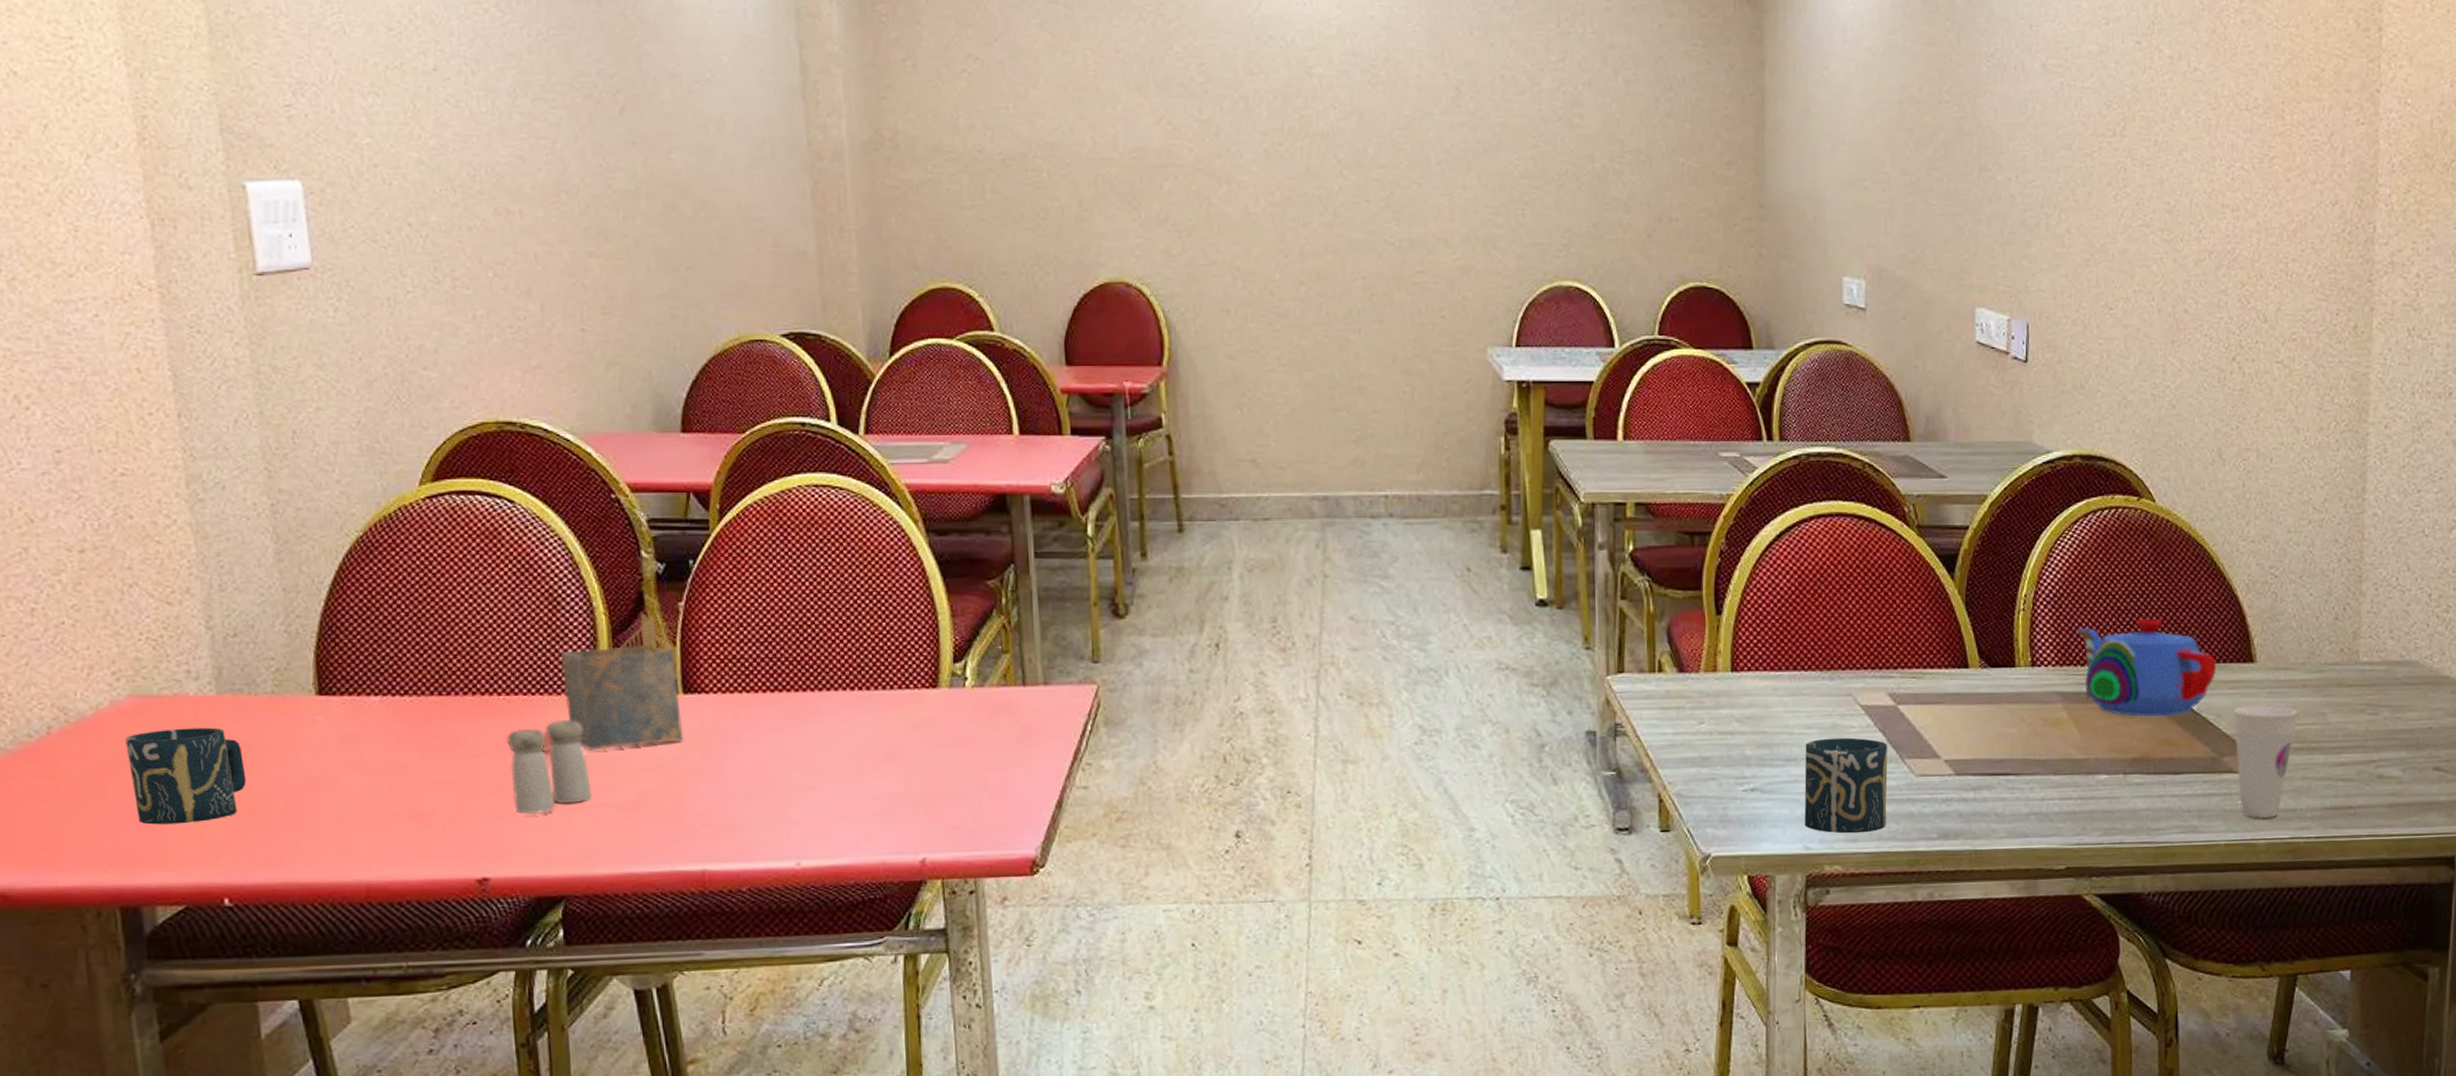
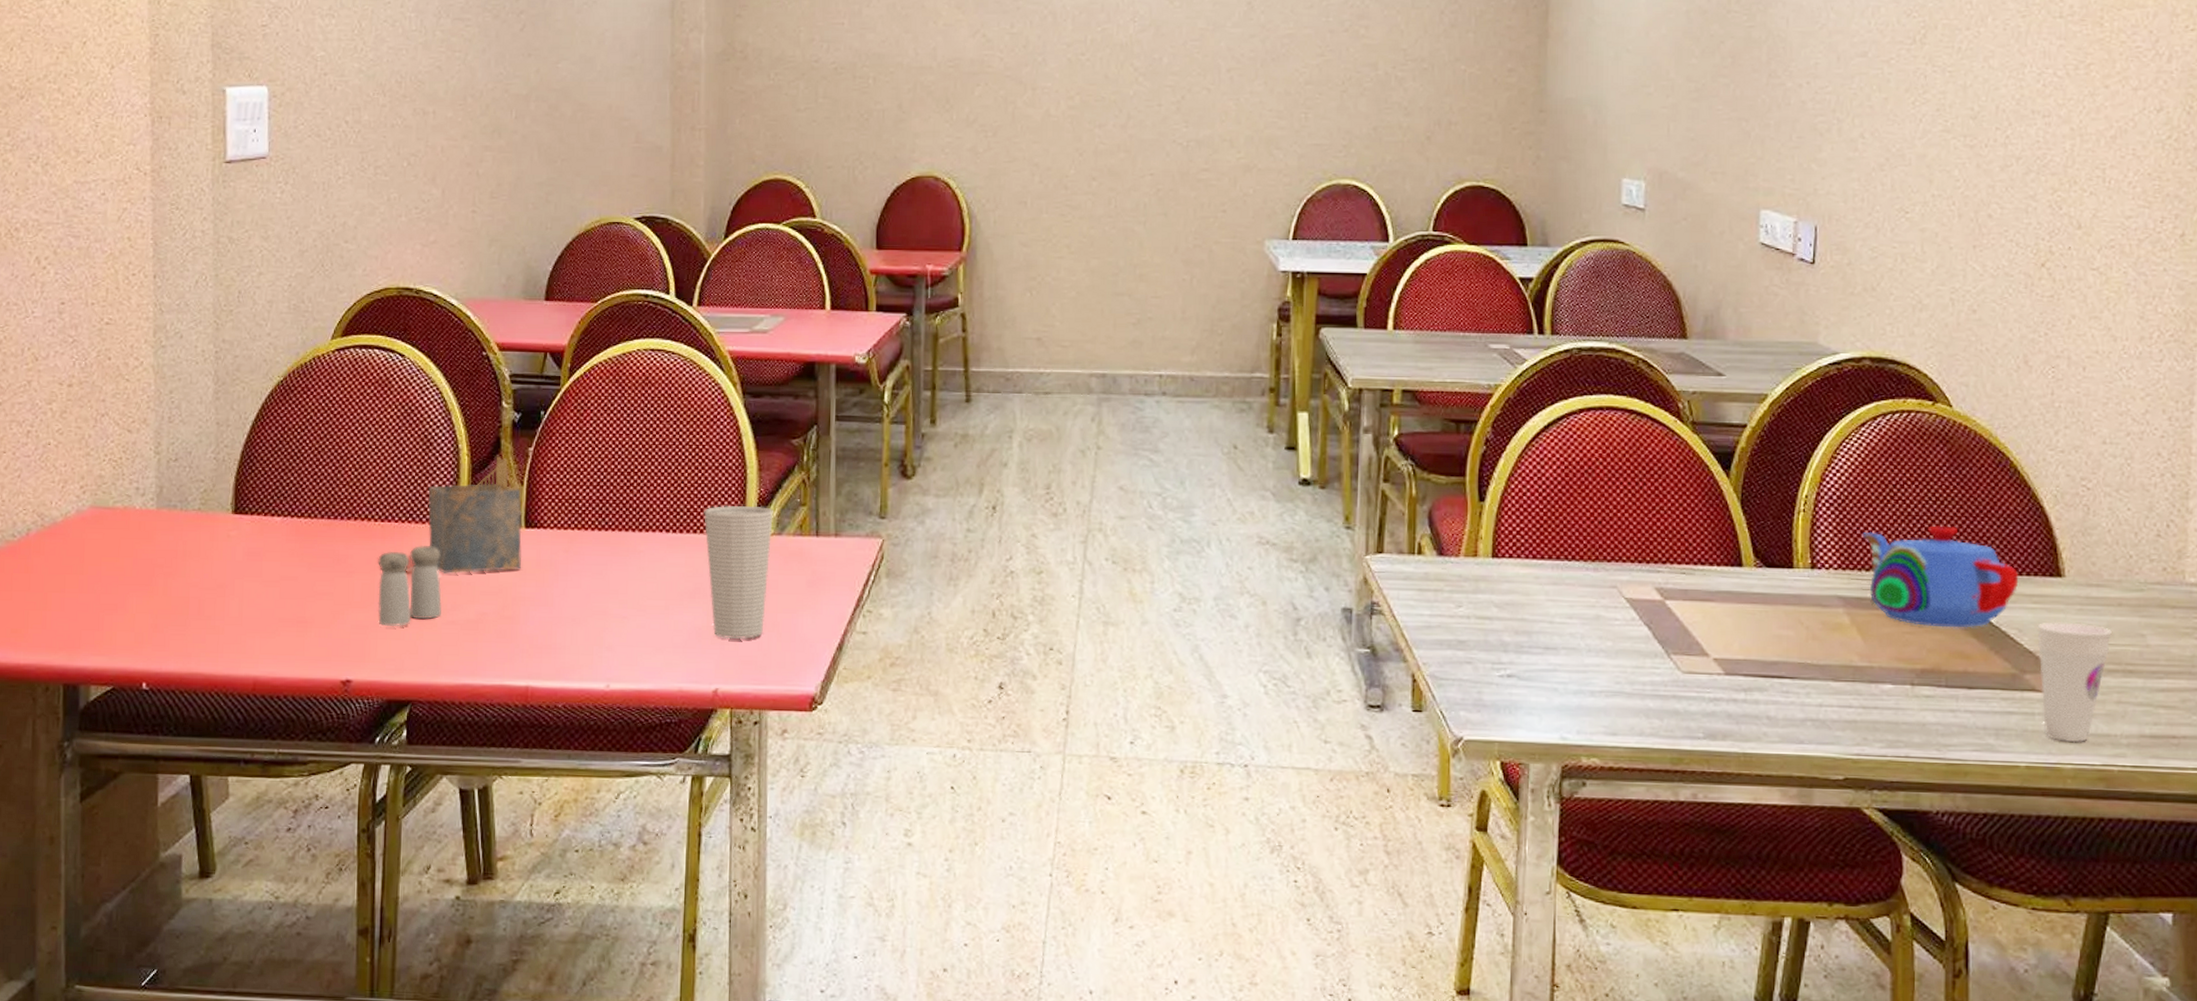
cup: present [125,727,247,825] -> none [83,536,171,617]
cup: none [892,655,973,804] -> present [704,505,773,640]
cup: present [1804,737,1888,834] -> none [1562,629,1652,727]

